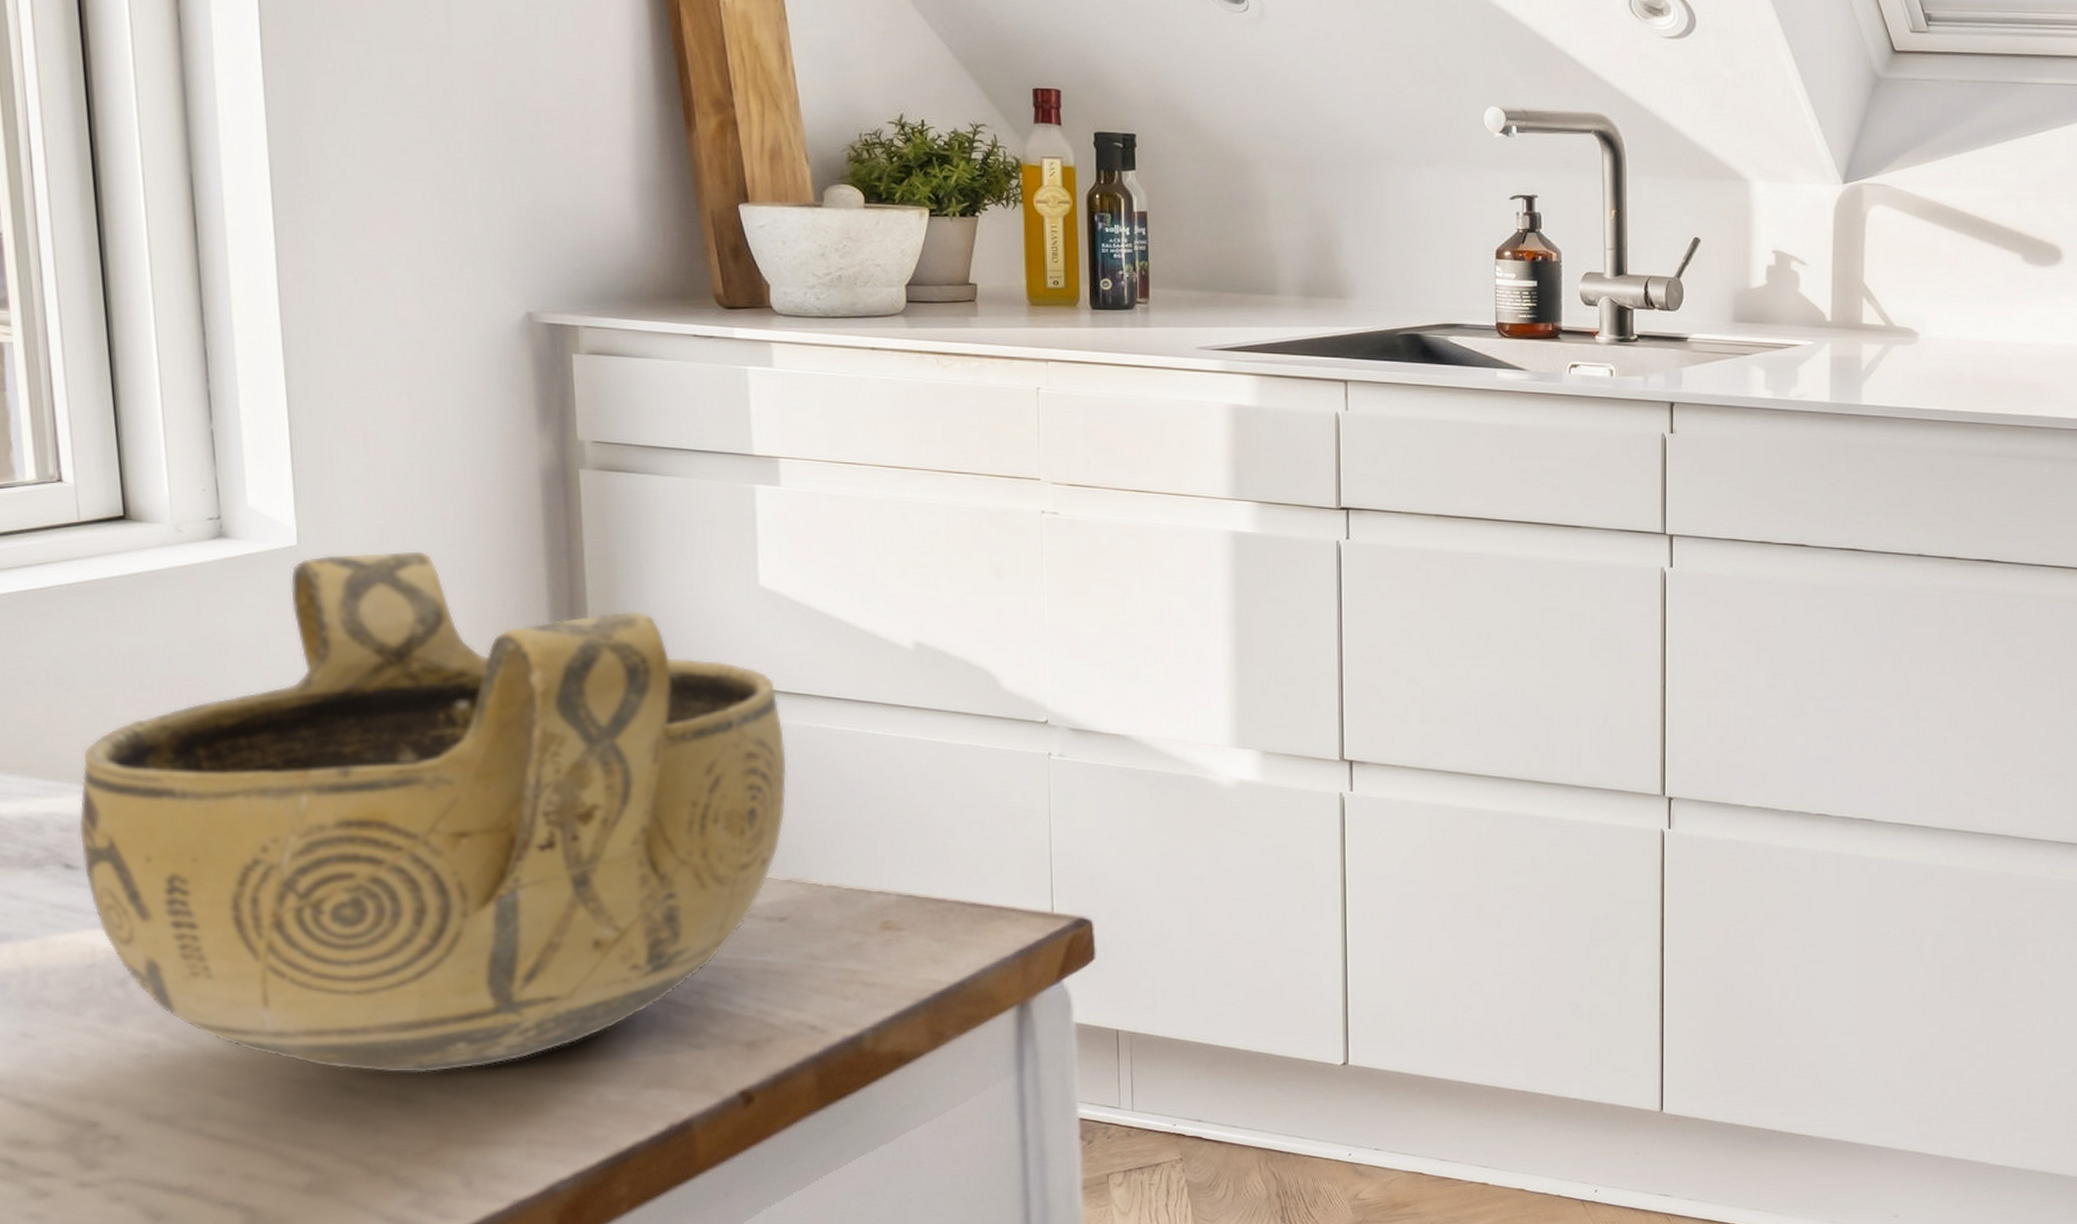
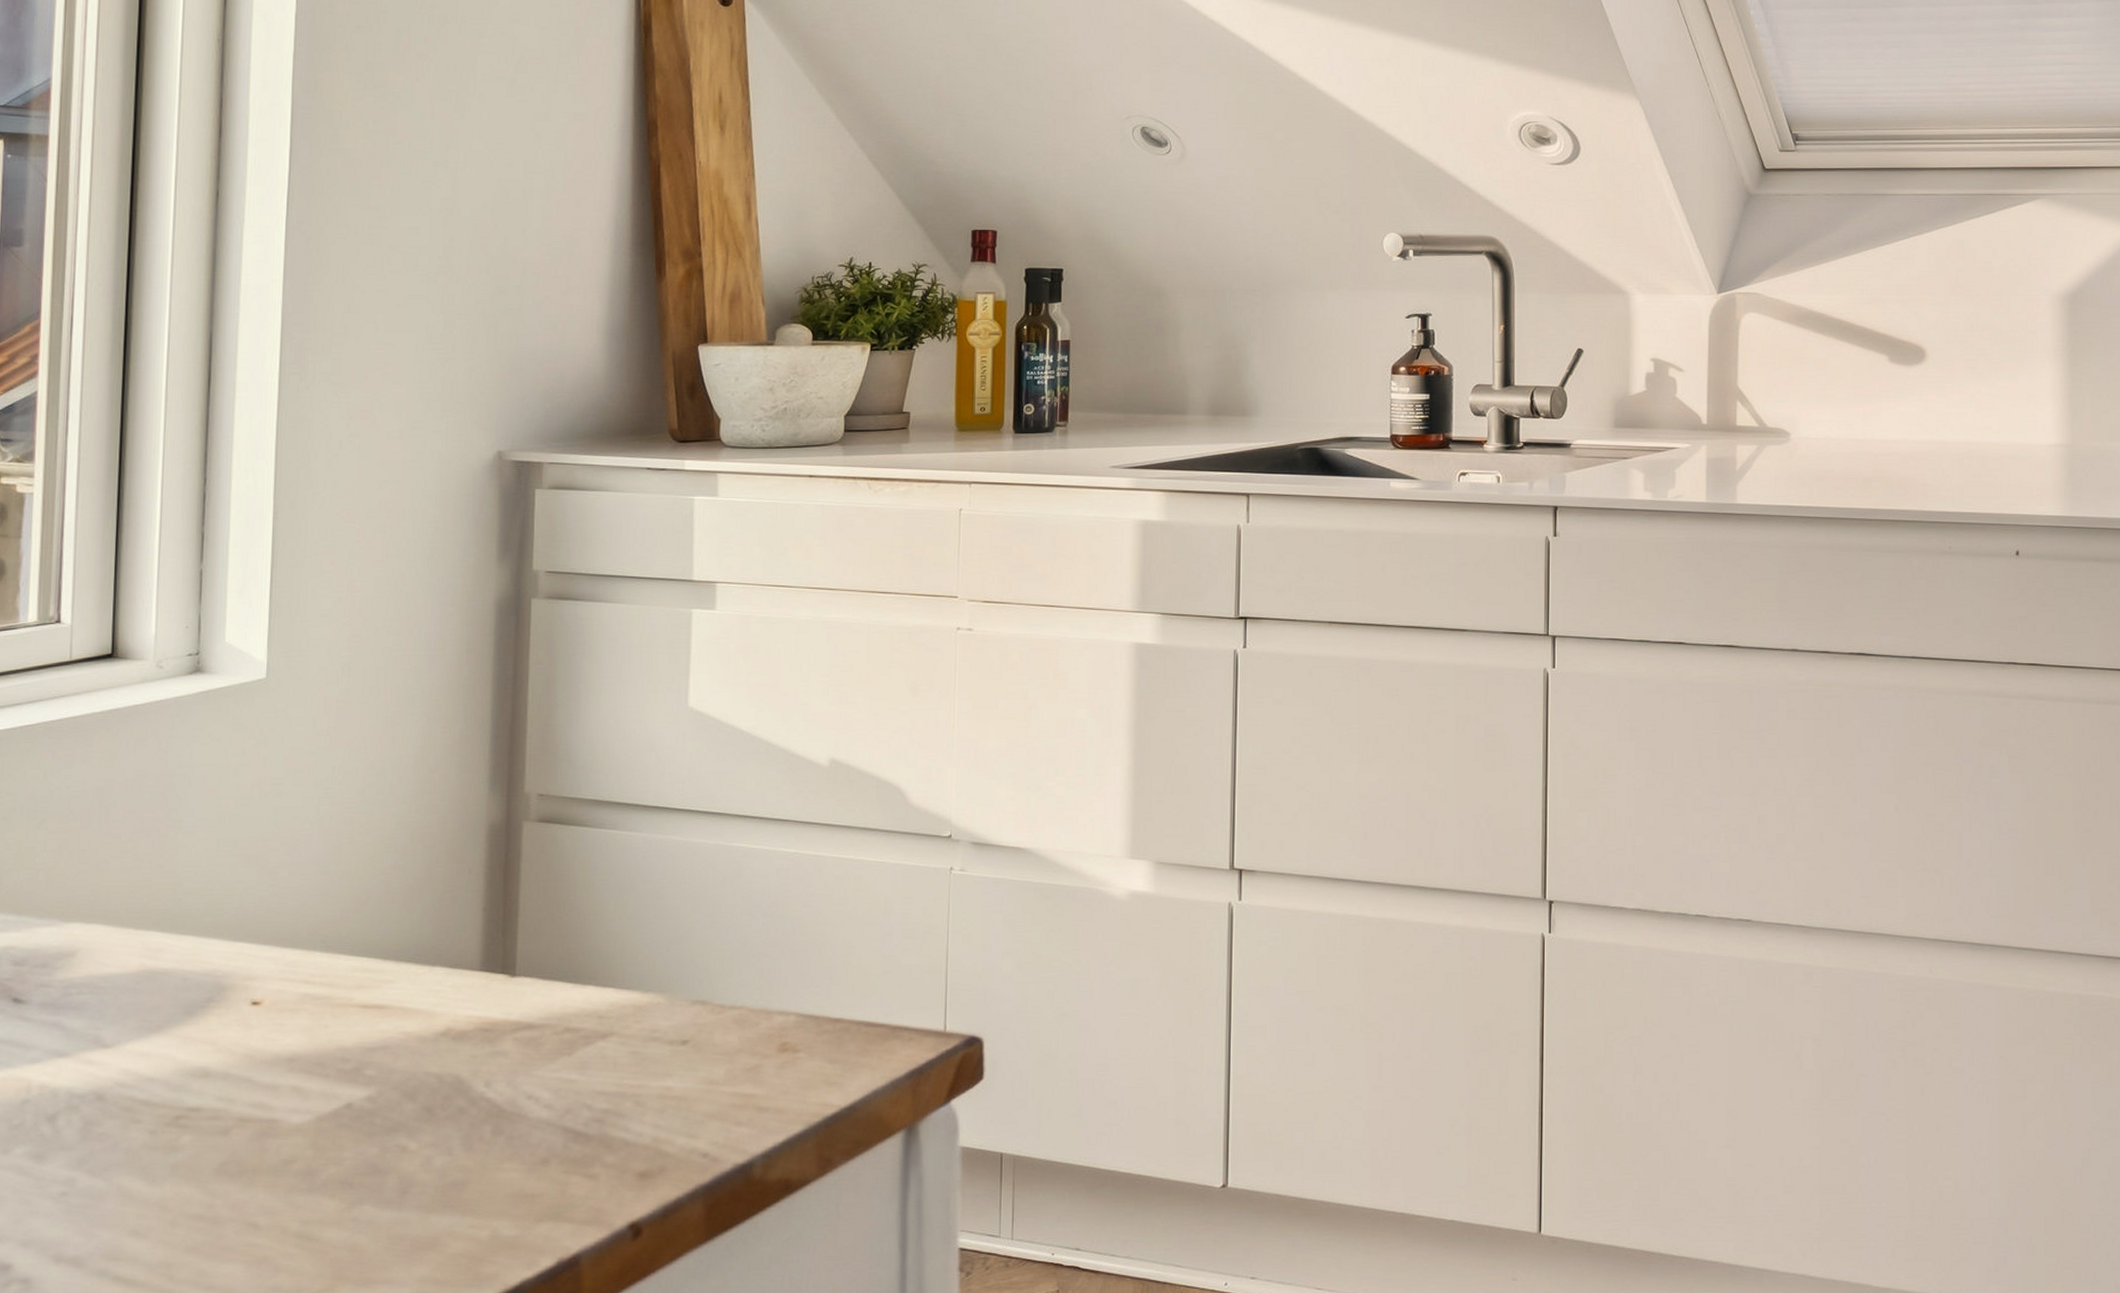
ceramic bowl: present [78,550,788,1074] -> none [30,680,702,1210]

